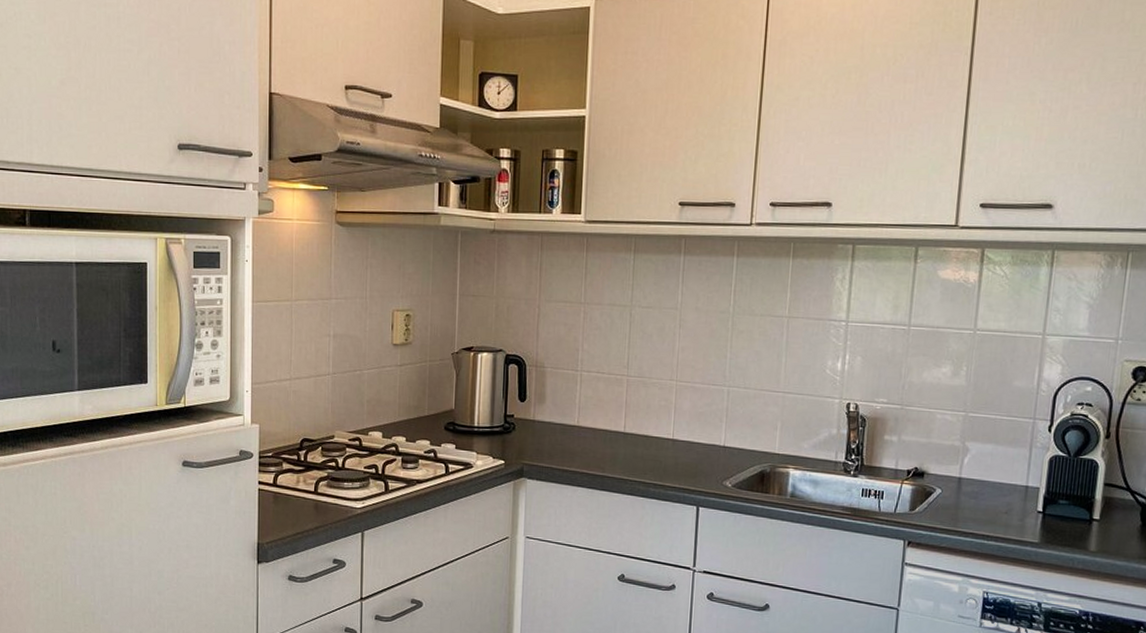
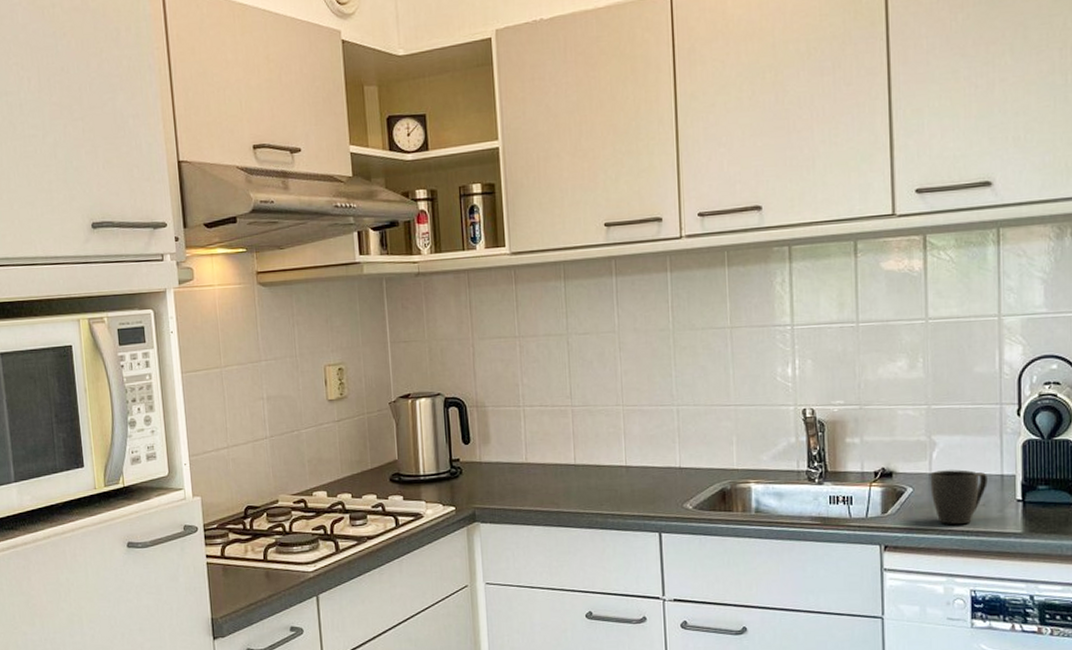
mug: none [958,475,1013,529] -> present [930,469,988,525]

